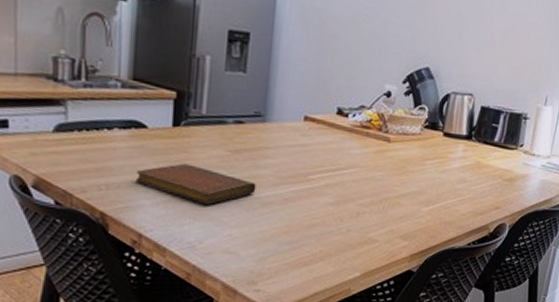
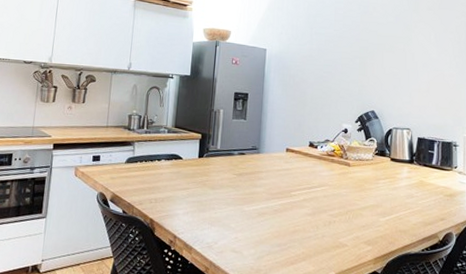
notebook: present [137,163,256,205] -> none [174,184,254,214]

